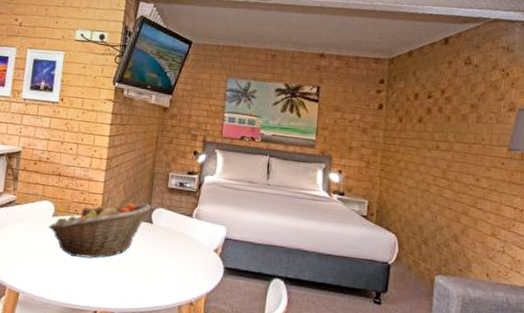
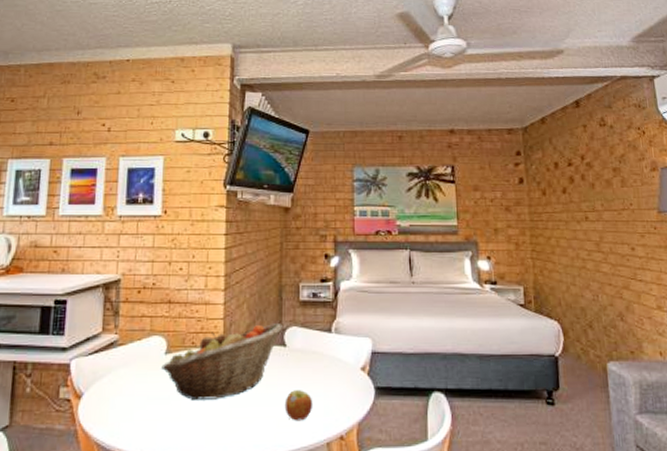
apple: none [146,260,171,286] -> present [284,390,313,421]

